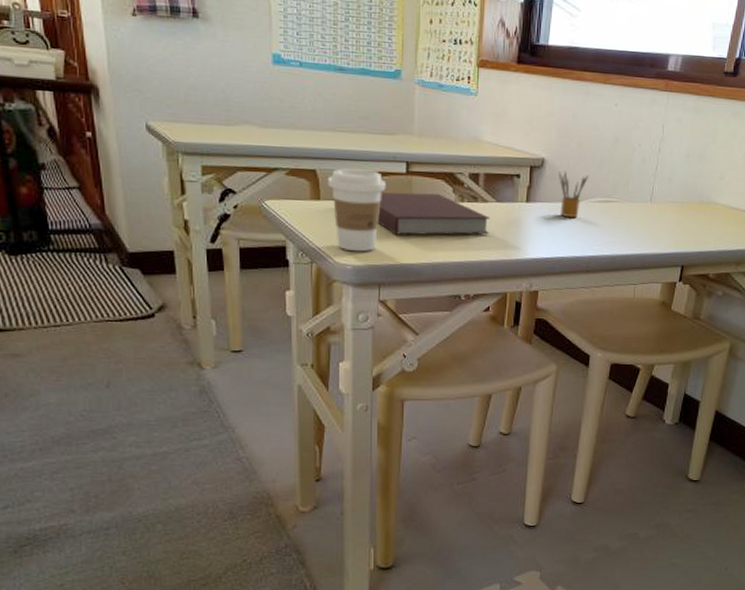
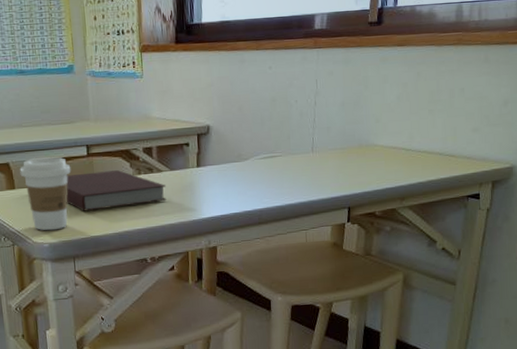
pencil box: present [558,171,588,217] -> none [223,134,252,176]

